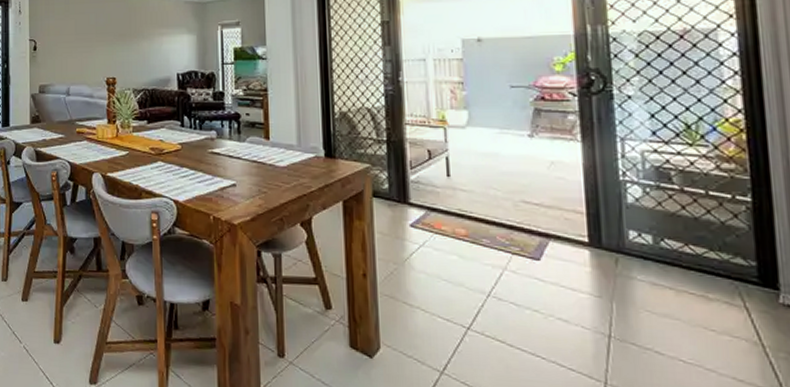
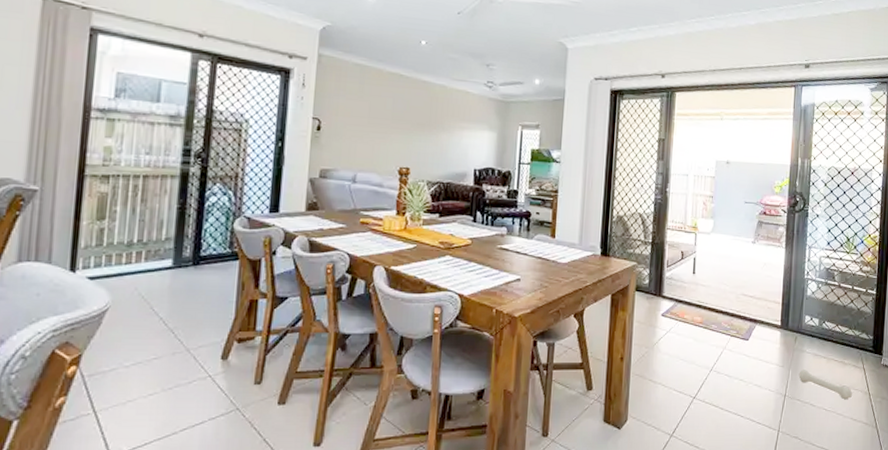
dog toy: none [628,303,731,349] -> present [798,370,853,399]

